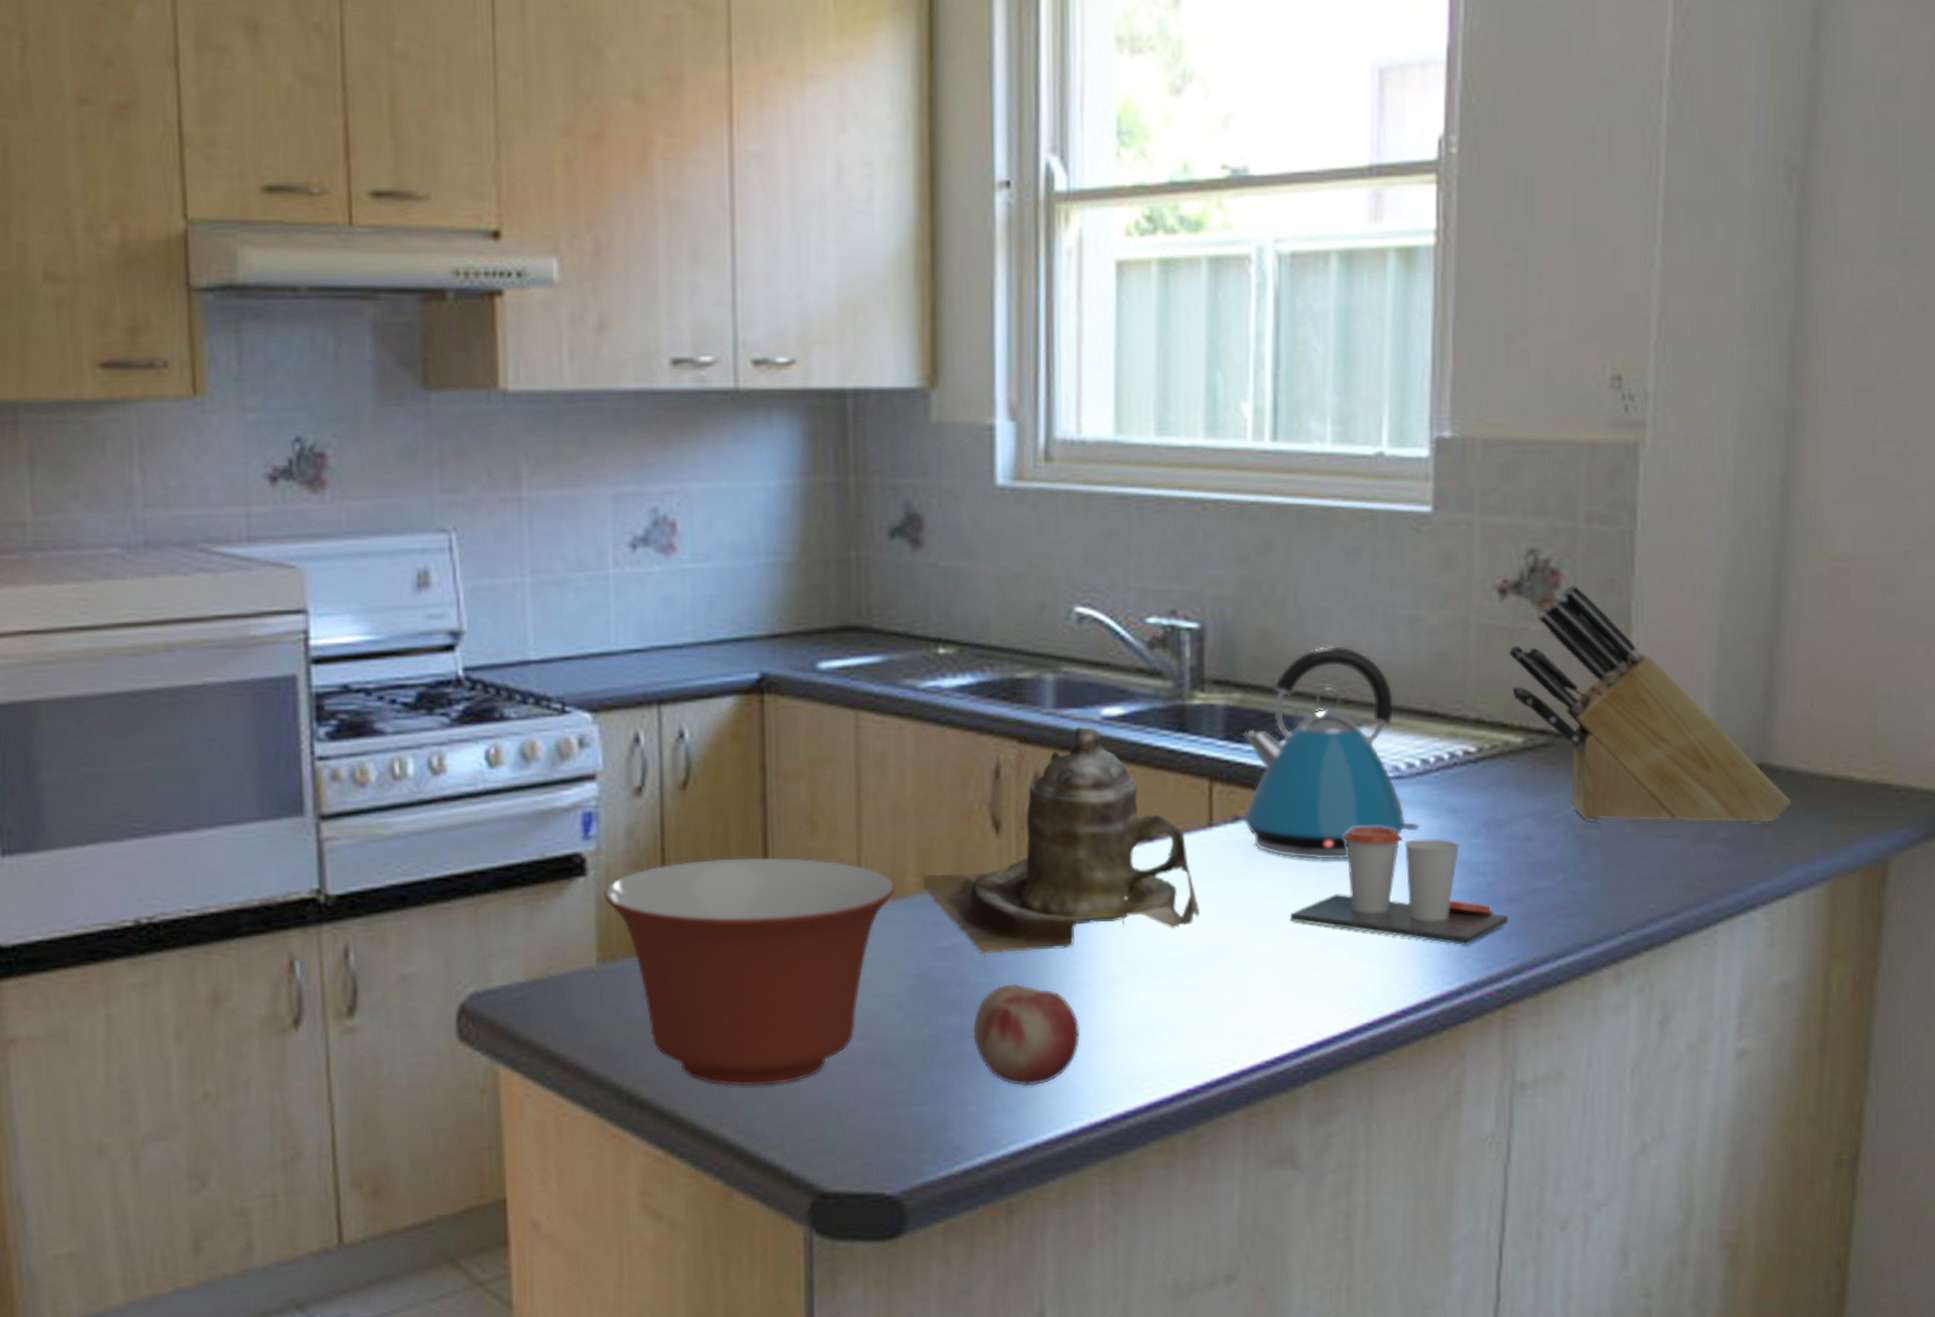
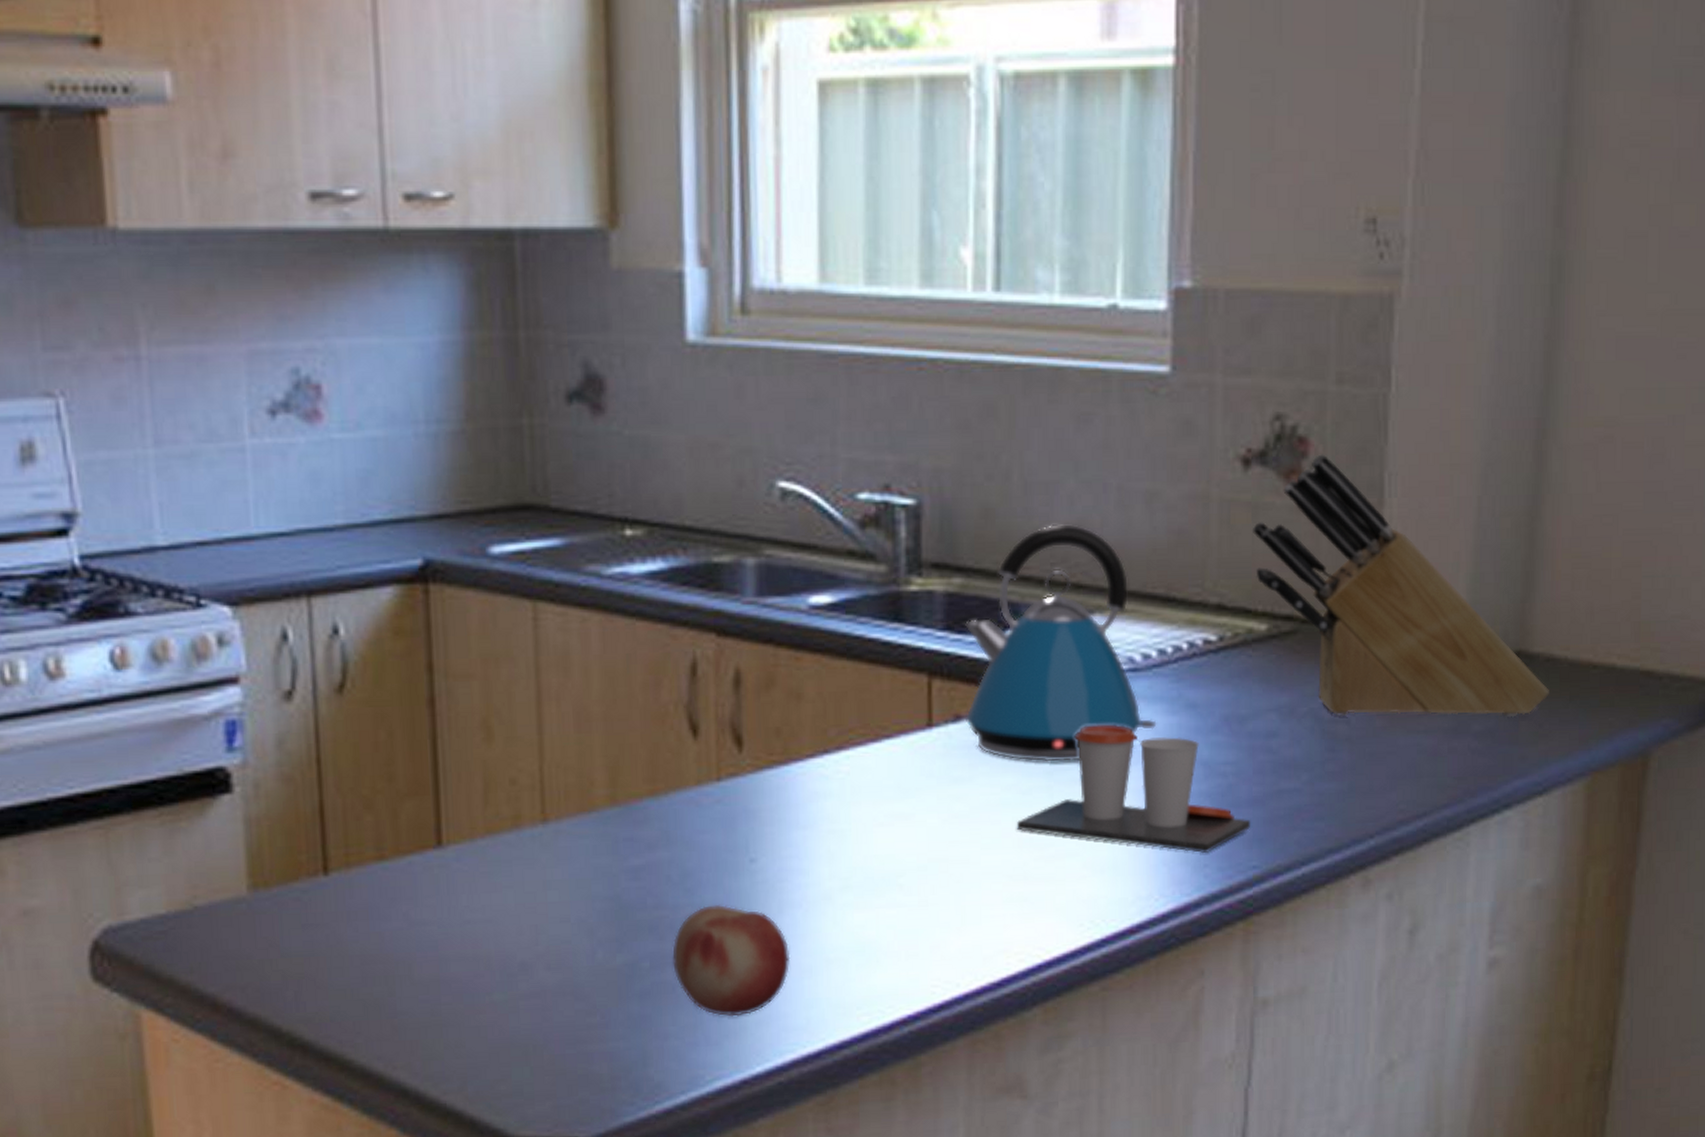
mixing bowl: present [603,857,896,1086] -> none [252,768,583,1025]
teapot: present [922,727,1201,954] -> none [612,617,920,873]

